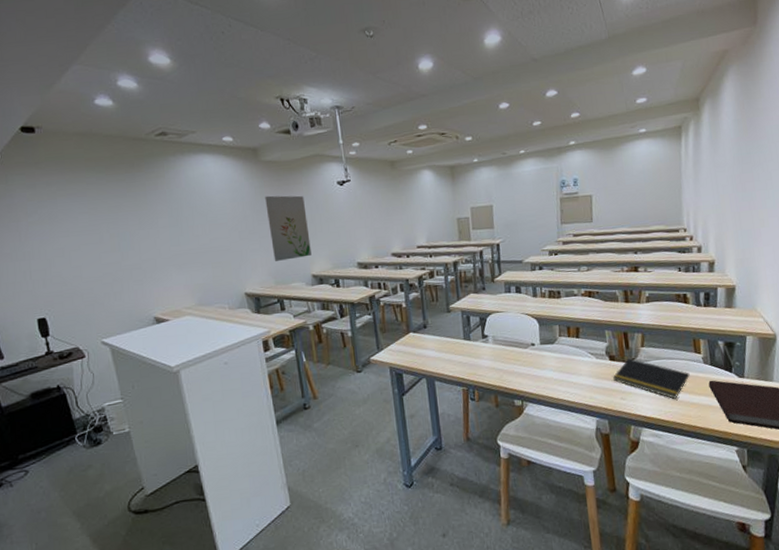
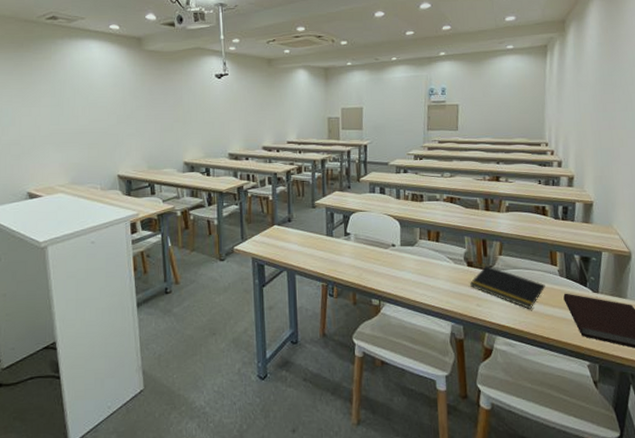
wall art: present [265,195,312,261] -> none [145,83,185,146]

